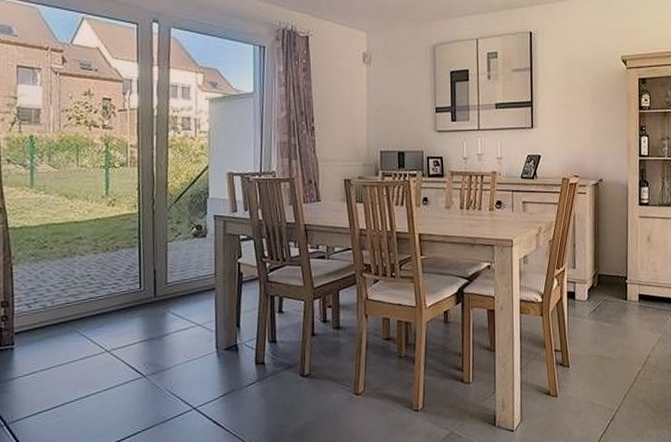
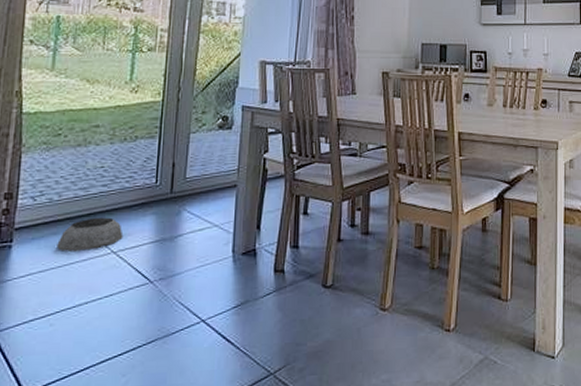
plant pot: none [55,320,115,352] -> present [57,217,124,252]

